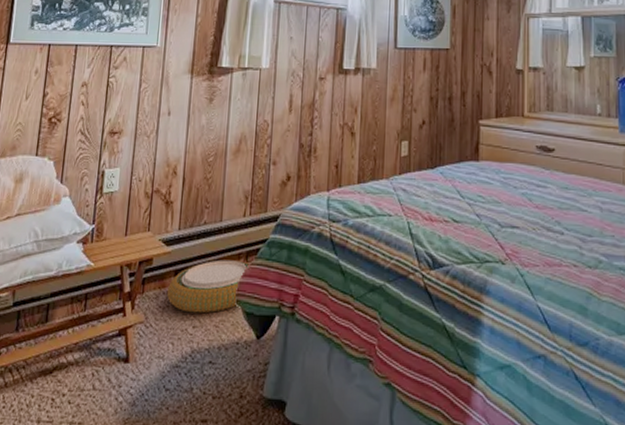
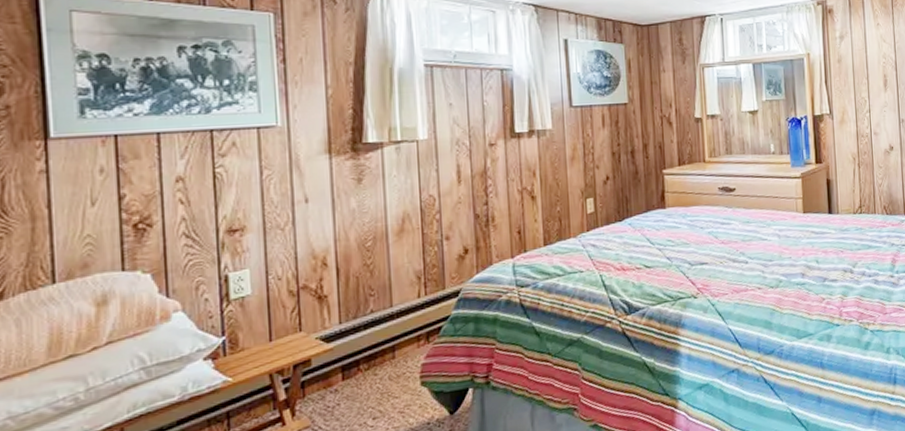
woven basket: present [167,260,249,314] -> none [336,342,431,406]

